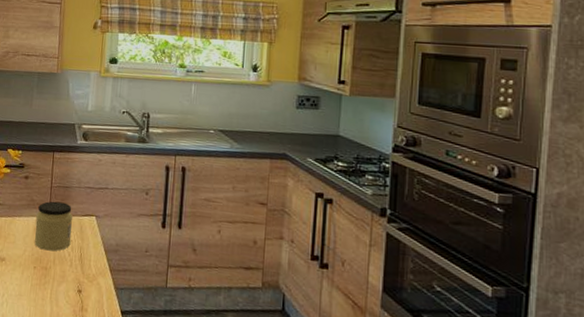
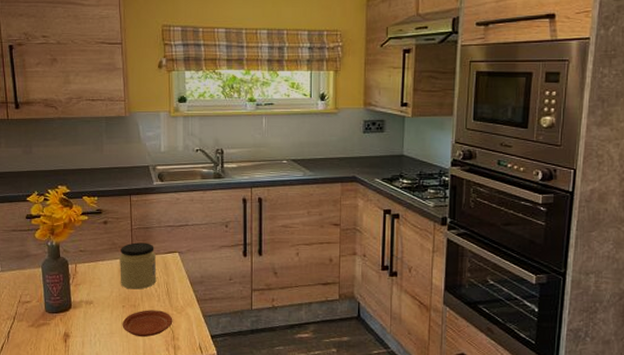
plate: none [31,274,84,304] -> present [122,310,173,338]

